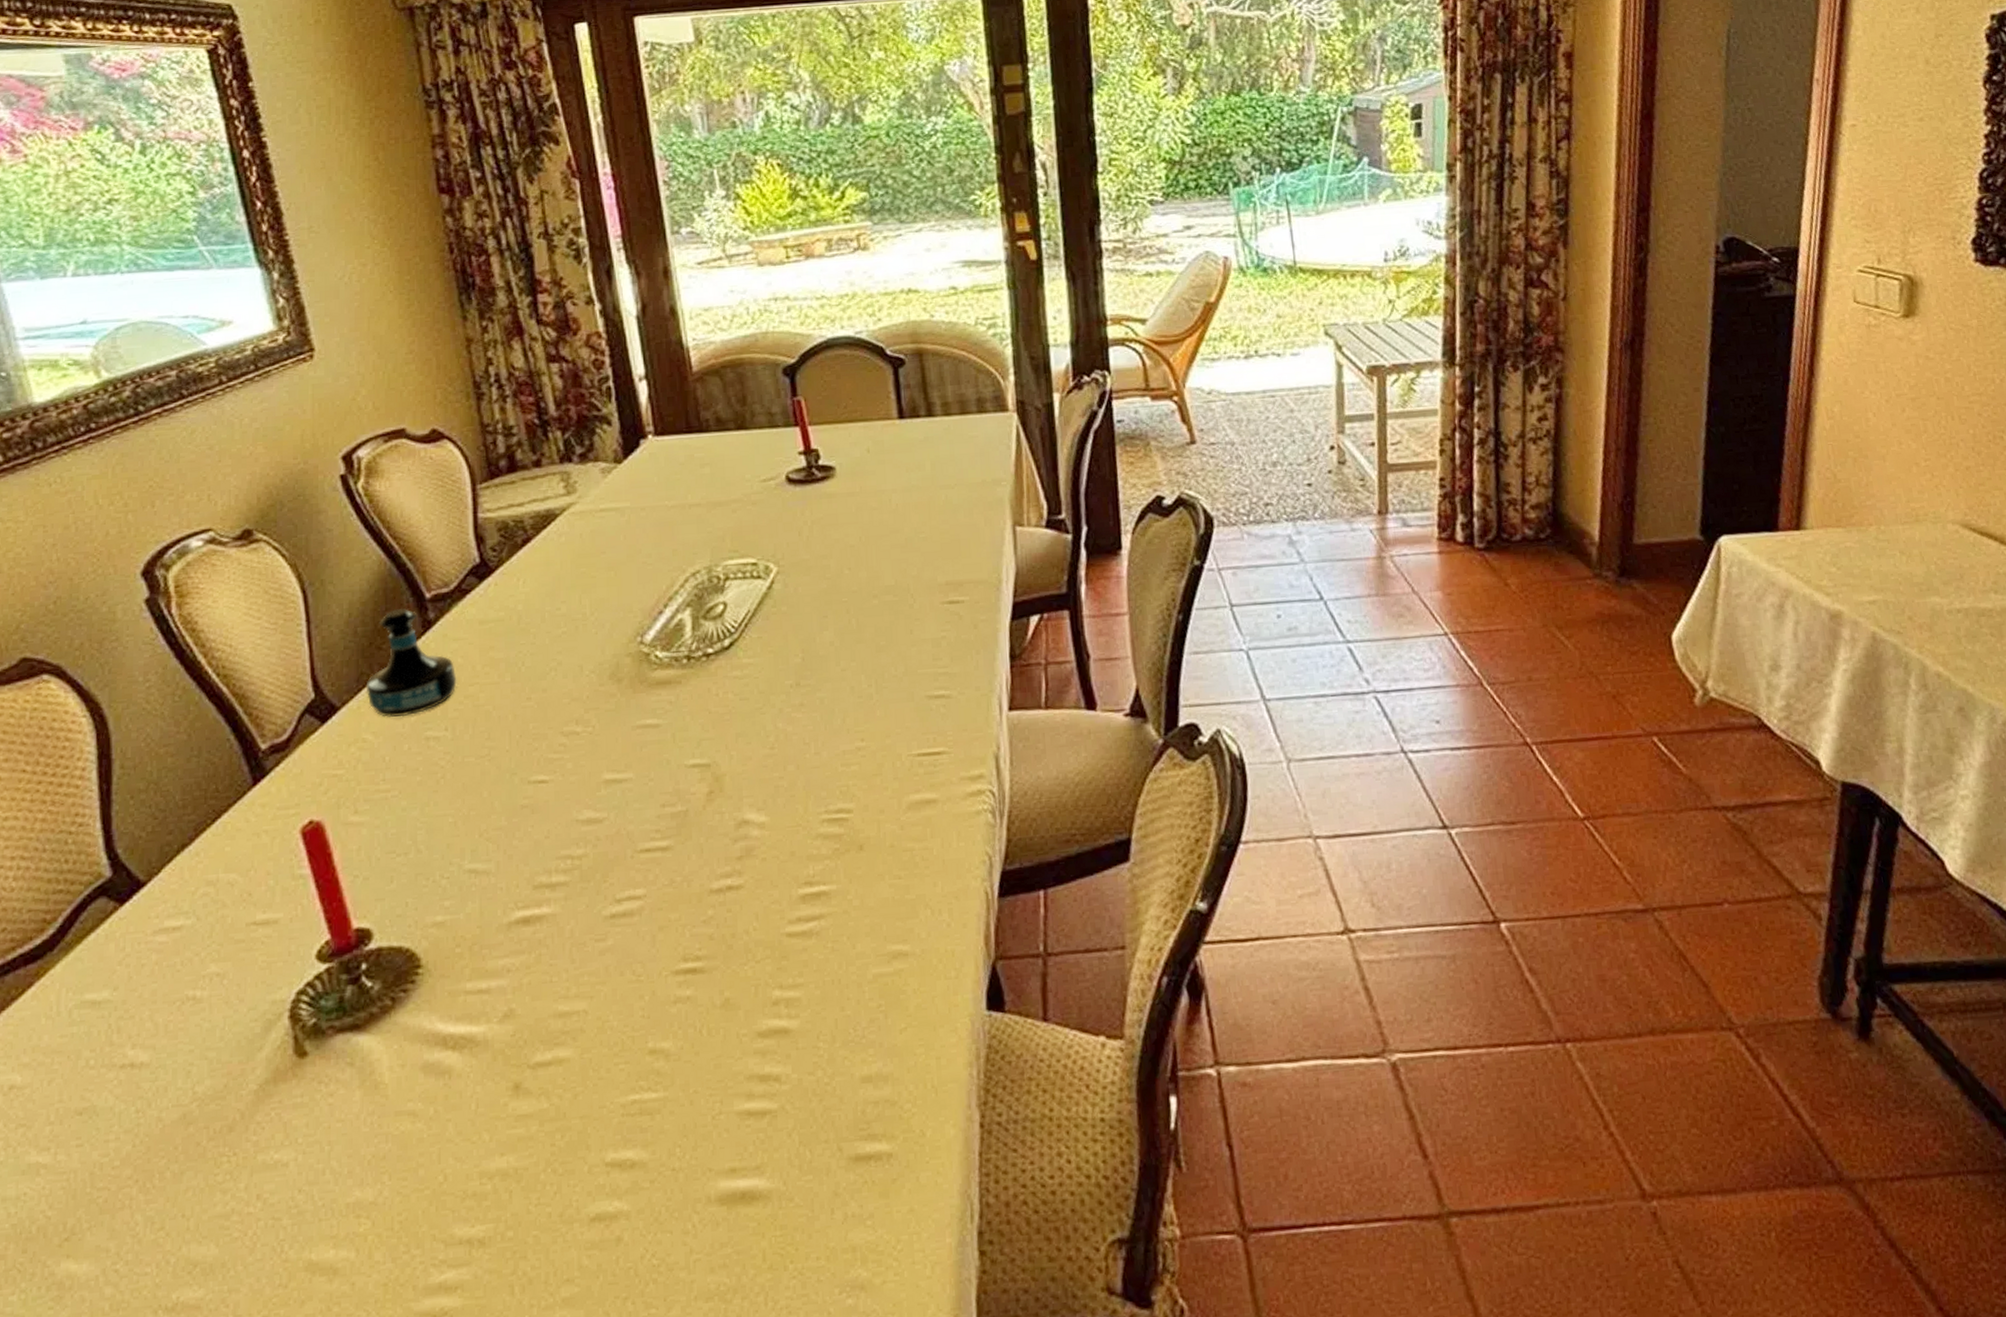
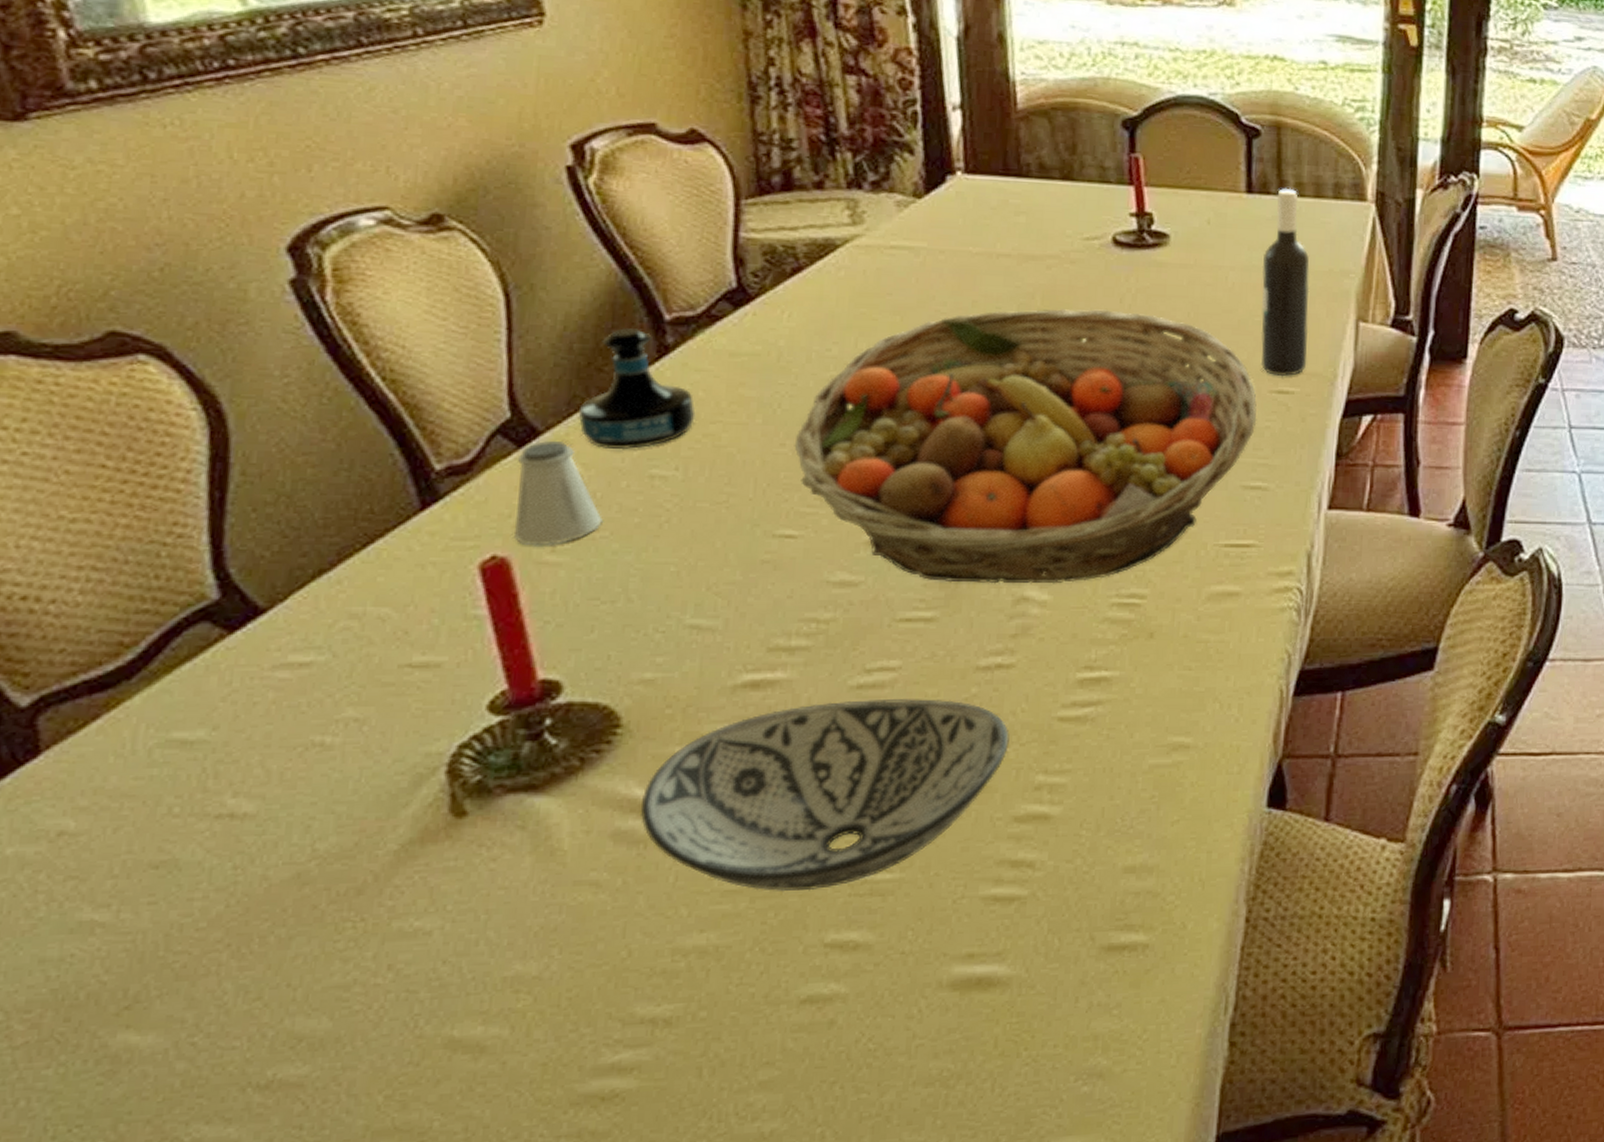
saltshaker: none [322,714,392,809] -> present [515,441,603,546]
decorative bowl: none [444,923,746,1115] -> present [641,699,1009,892]
fruit basket: none [538,543,933,812] -> present [794,308,1257,584]
wine bottle: none [920,409,973,588] -> present [1260,187,1310,377]

